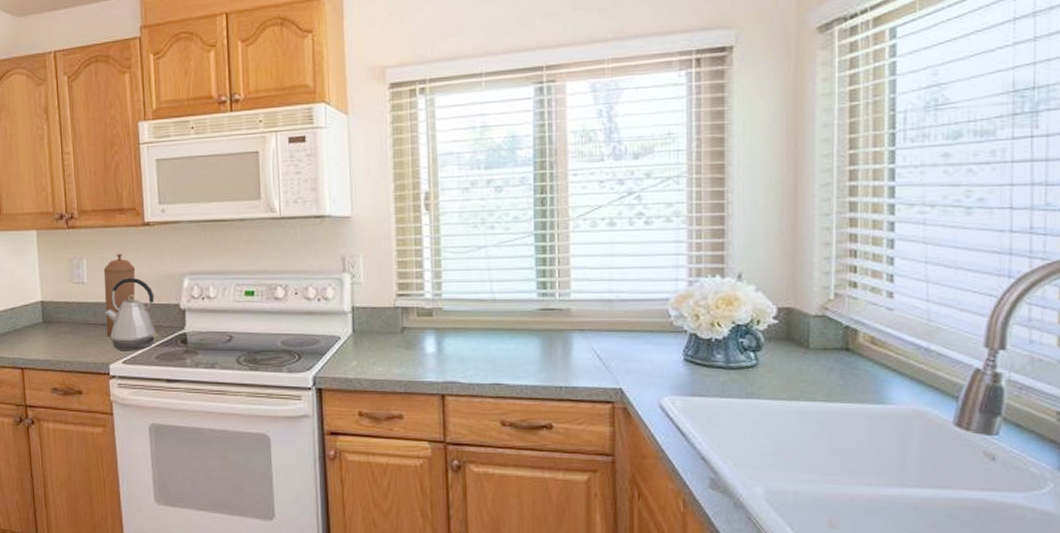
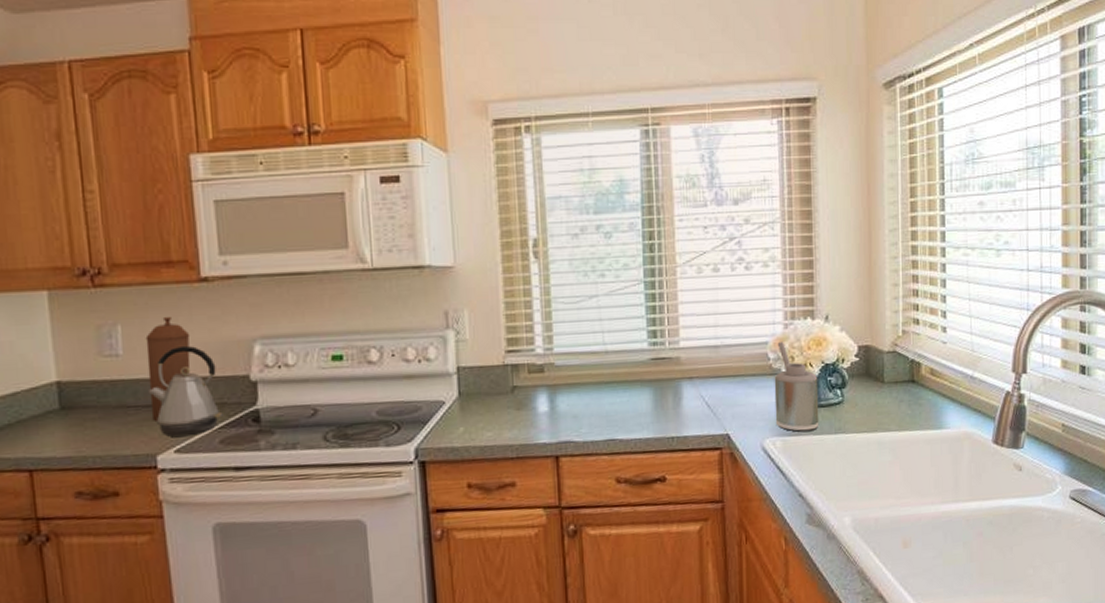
soap dispenser: none [675,299,728,394] -> present [774,342,819,432]

